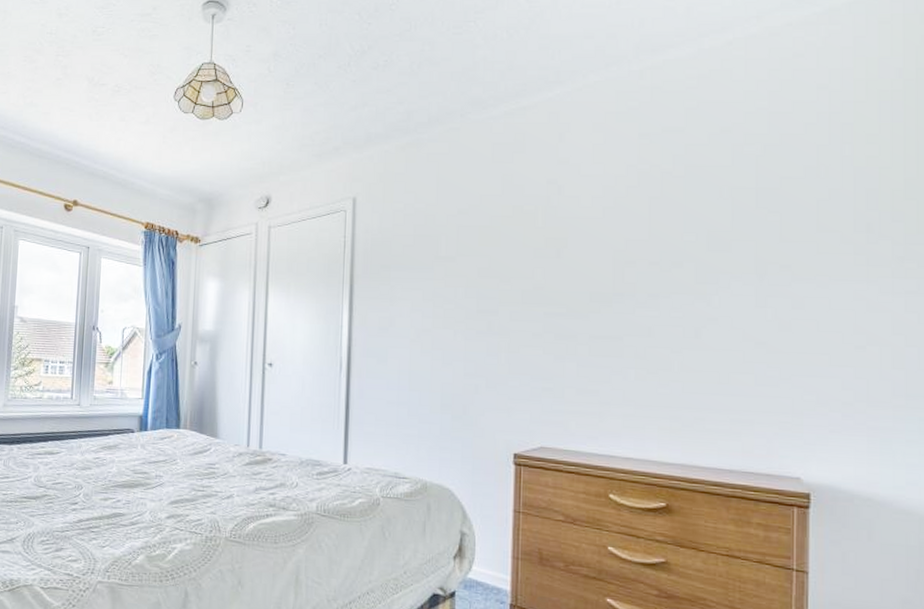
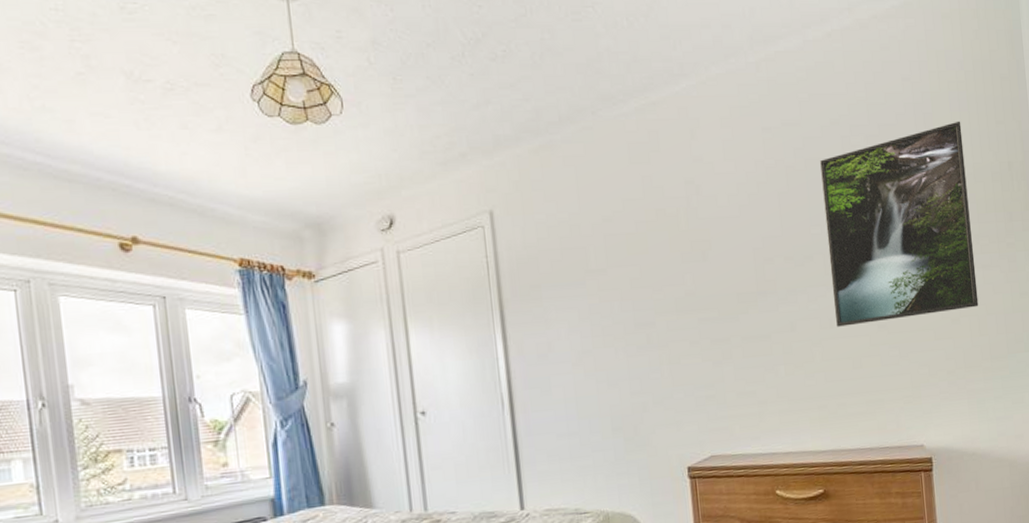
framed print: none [702,132,895,339] -> present [820,121,979,327]

